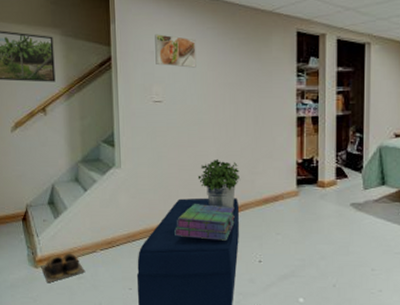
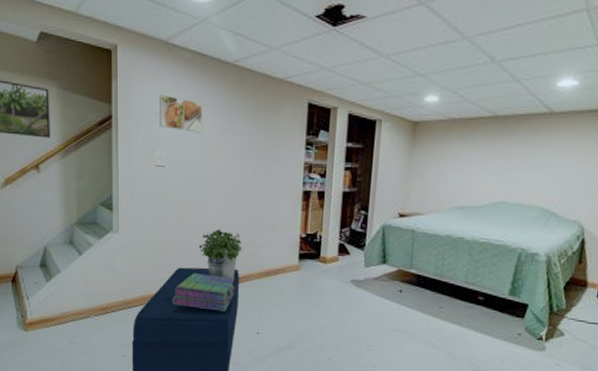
shoes: present [41,253,86,282] -> none [31,317,78,346]

